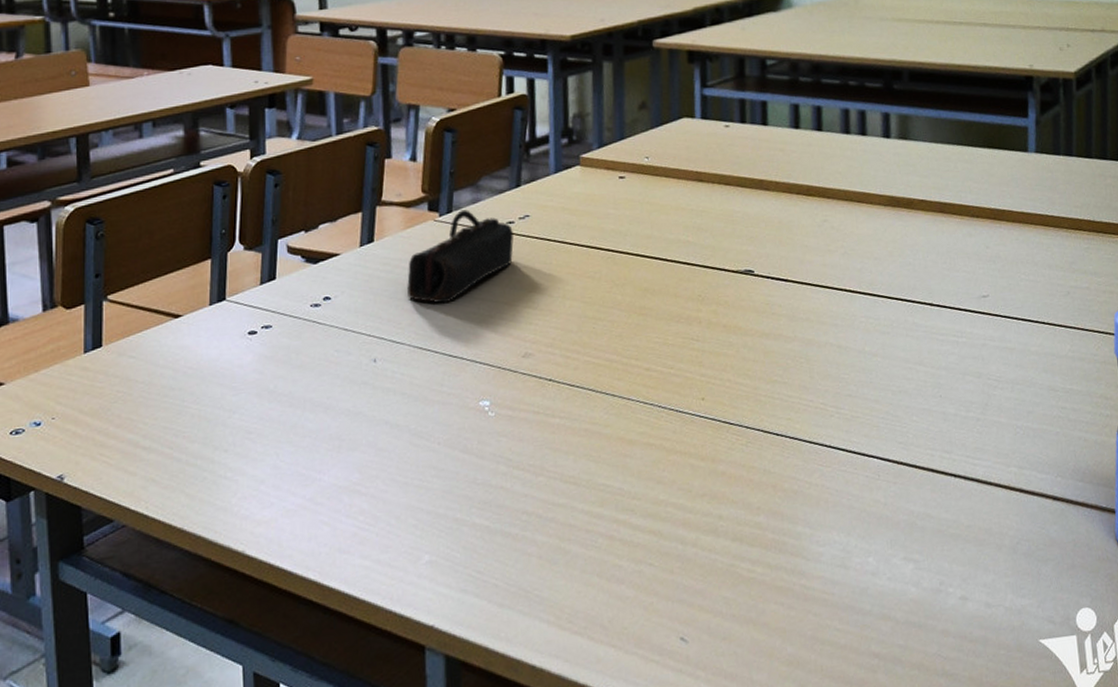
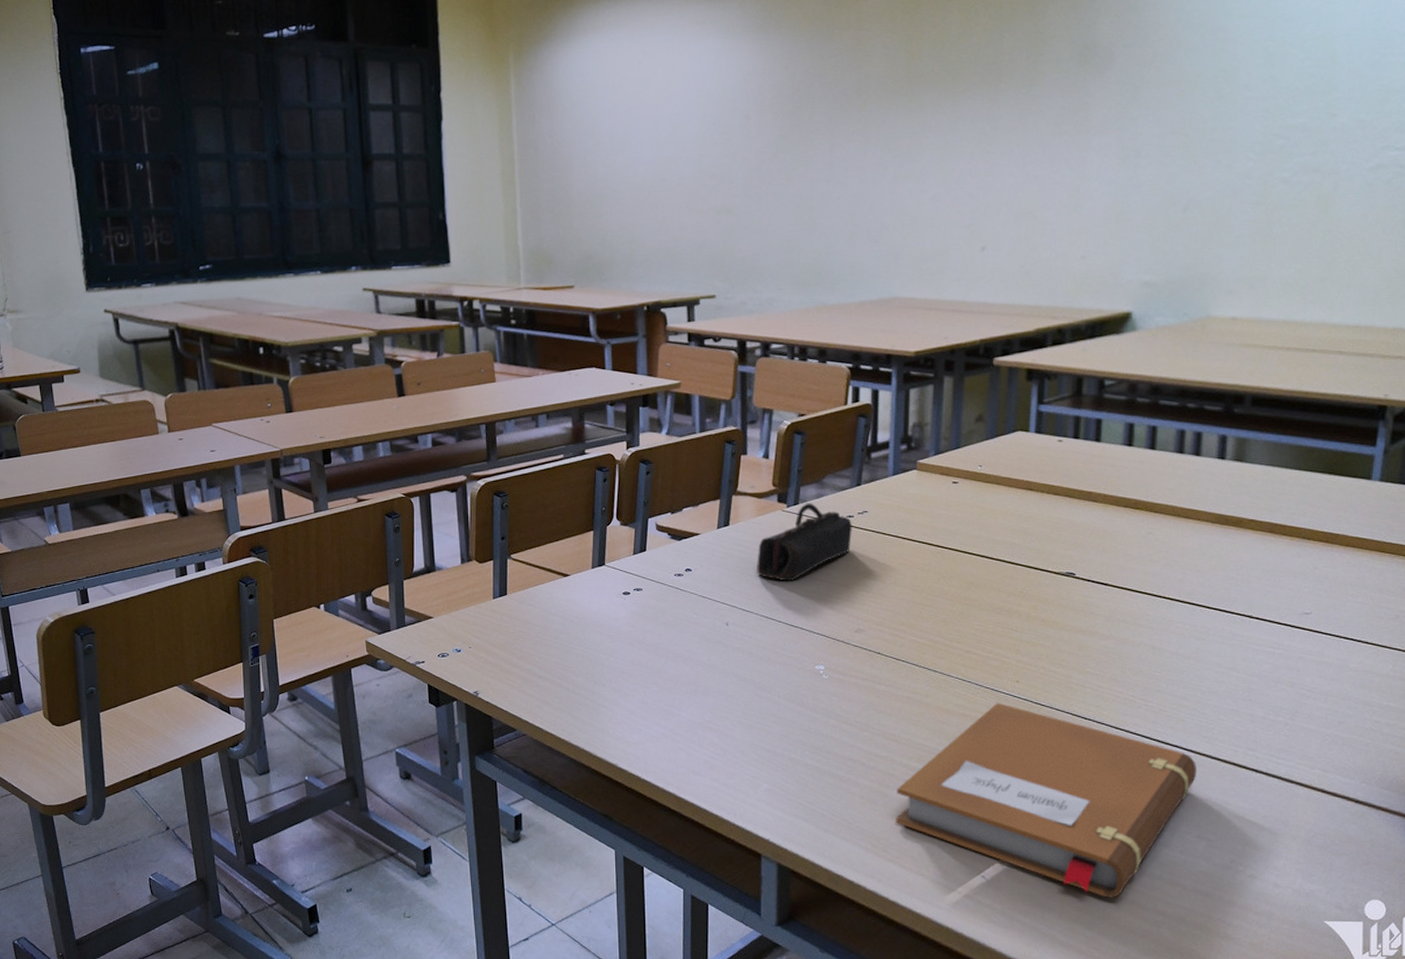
notebook: none [579,425,897,646] -> present [896,702,1197,898]

